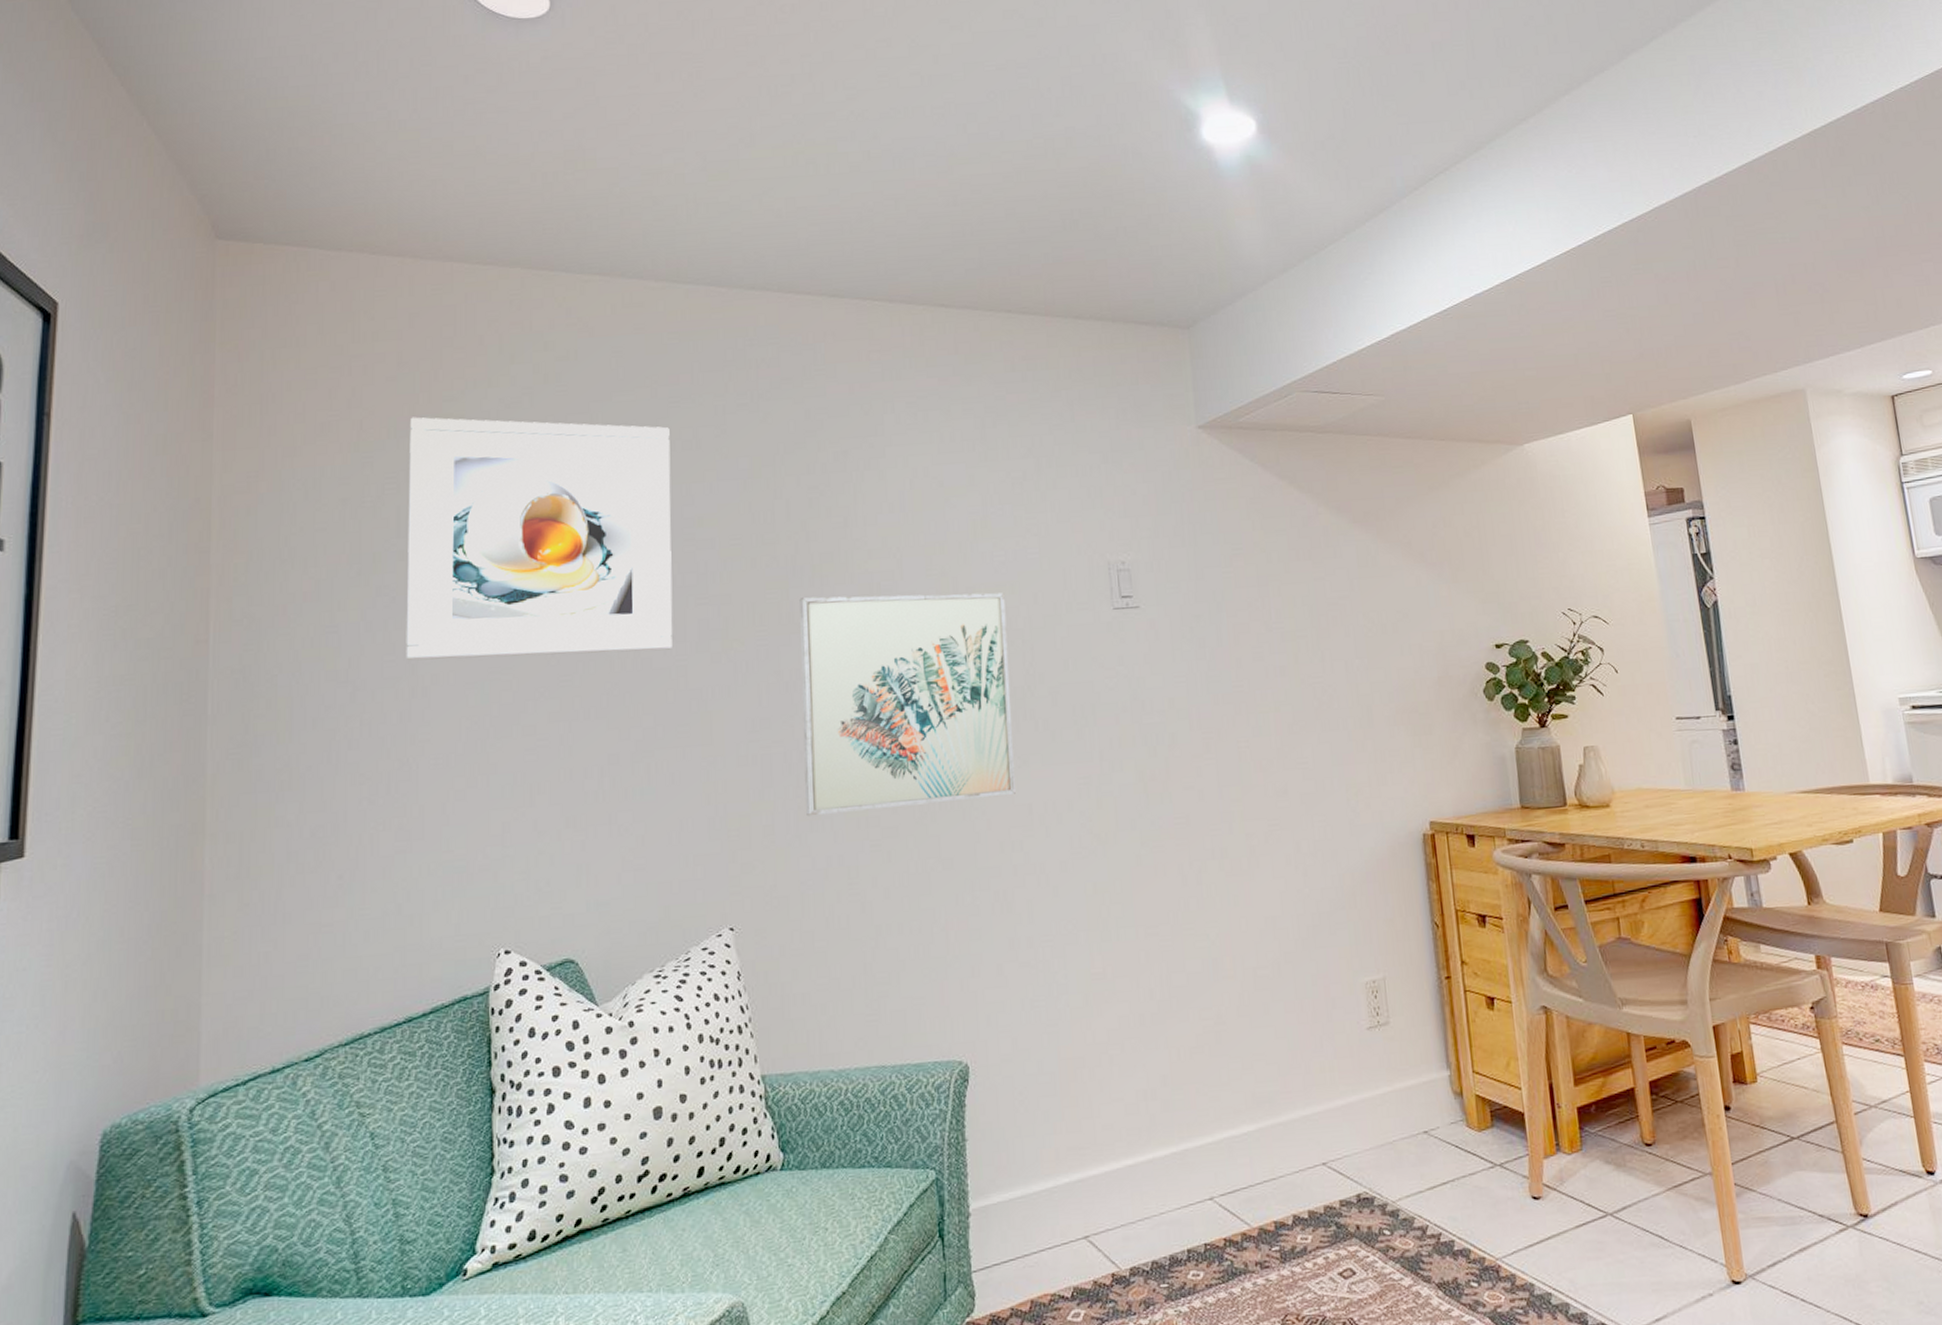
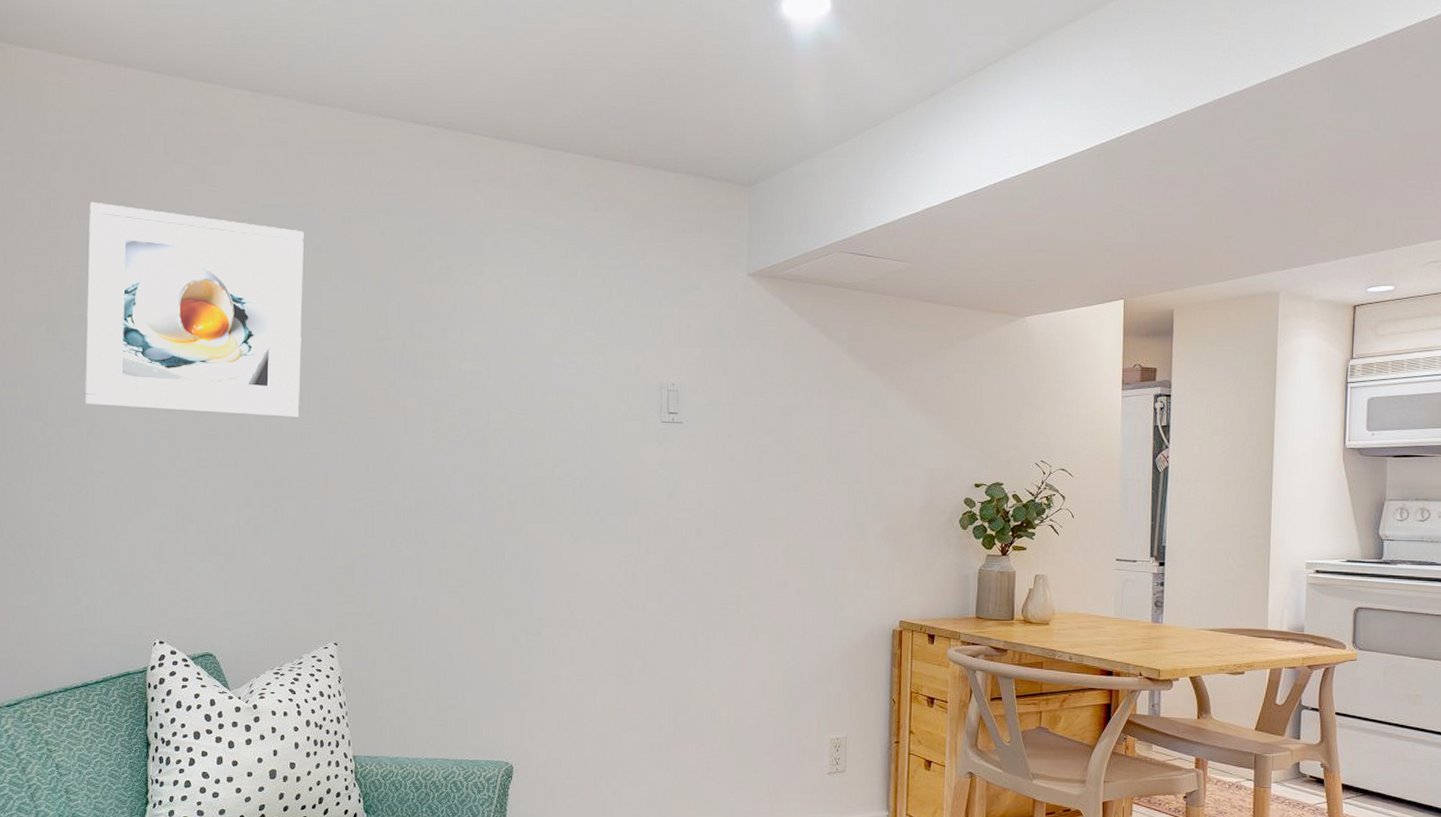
wall art: present [799,592,1016,817] -> none [399,387,572,564]

